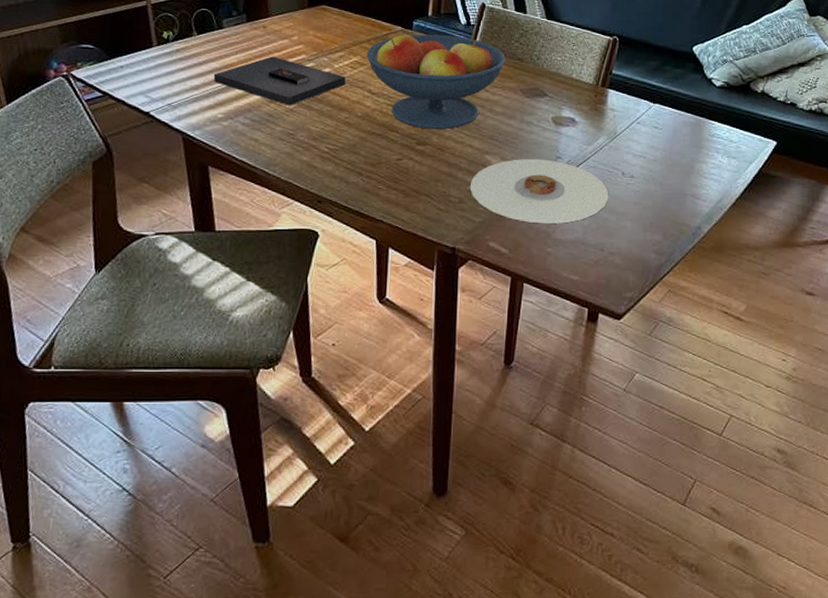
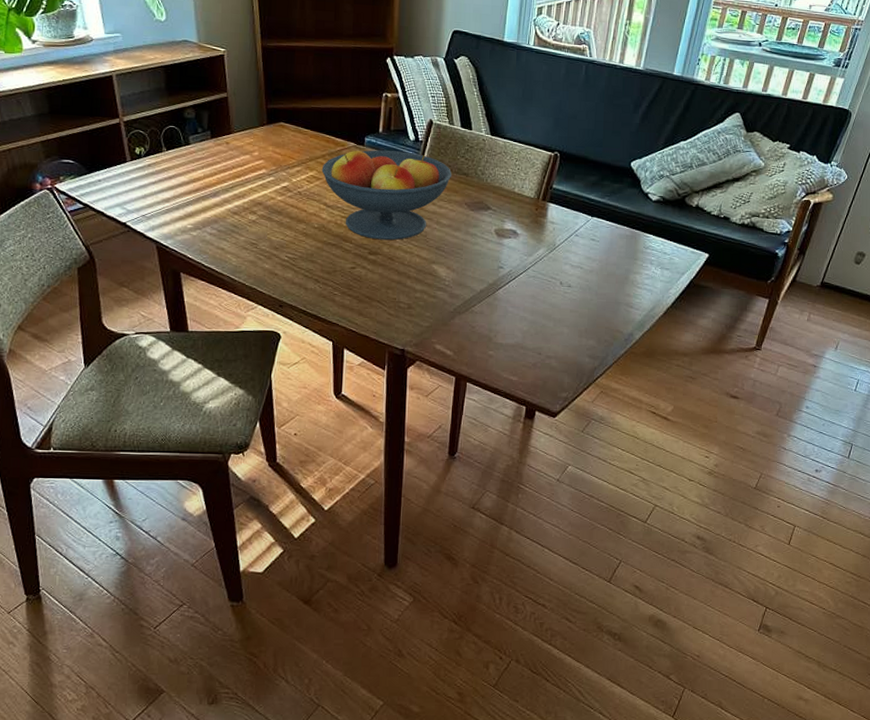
book: present [213,56,346,106] -> none [182,171,303,217]
plate: present [469,158,609,224] -> none [417,268,547,329]

